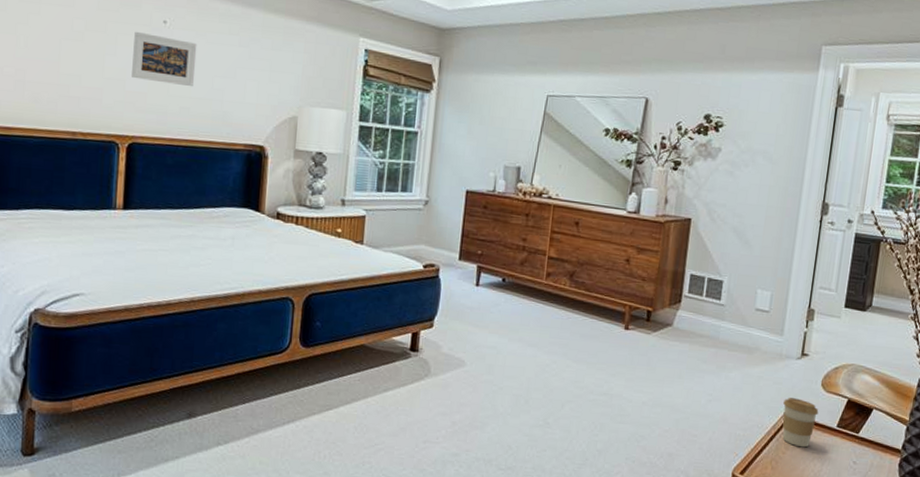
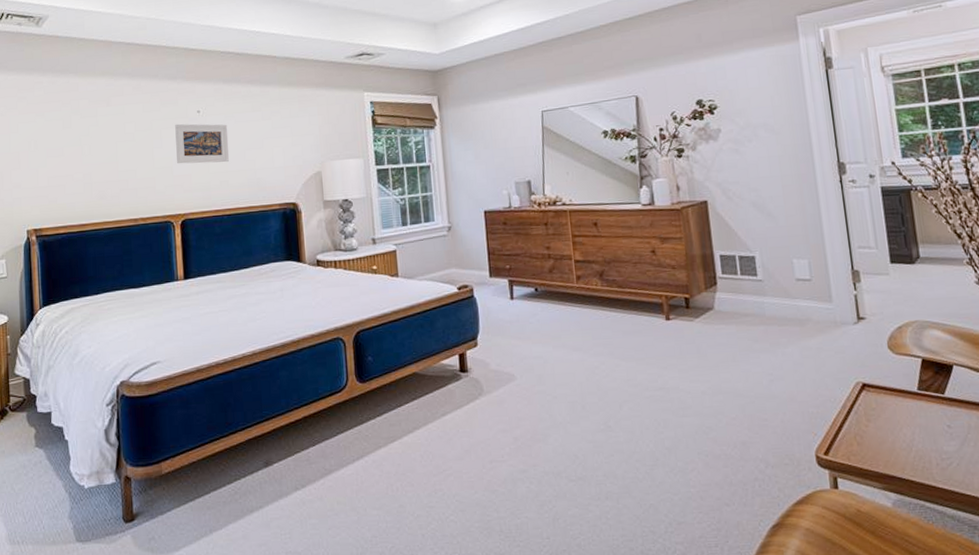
coffee cup: present [782,398,819,448] -> none [851,365,894,418]

